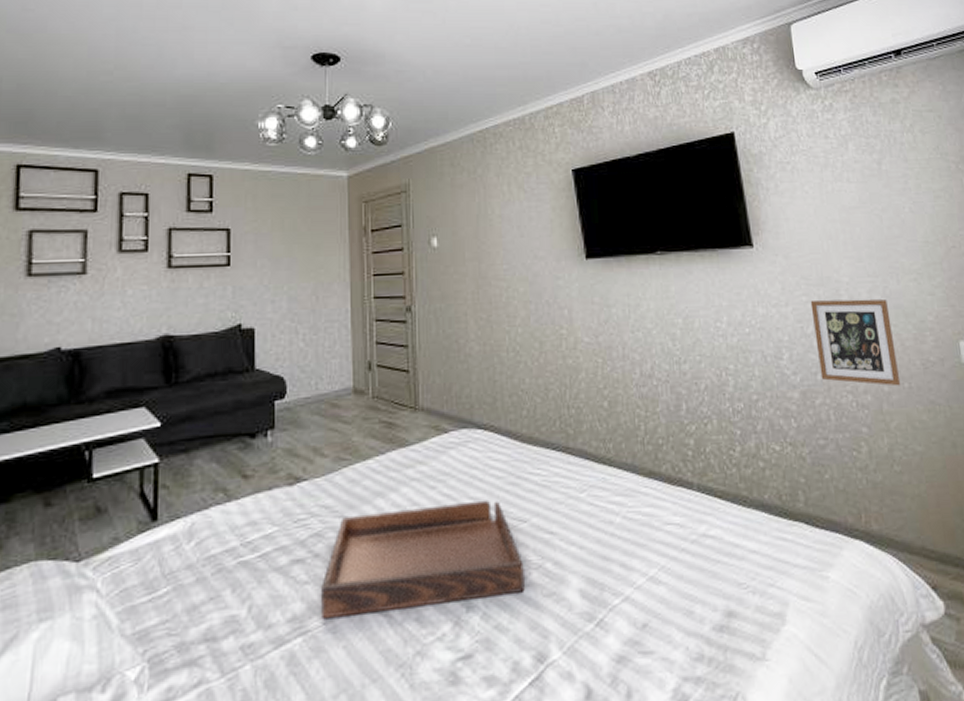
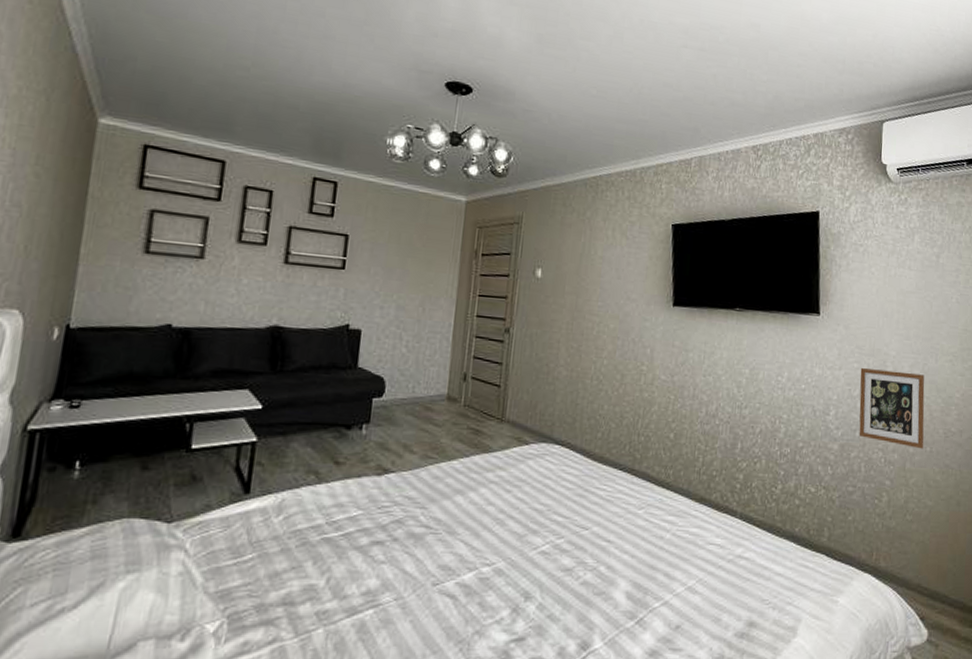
serving tray: present [321,500,525,620] -> none [393,506,581,596]

